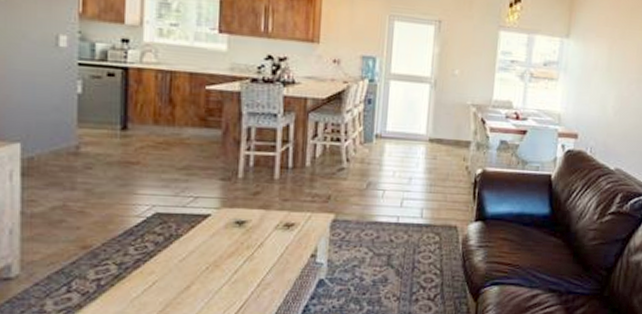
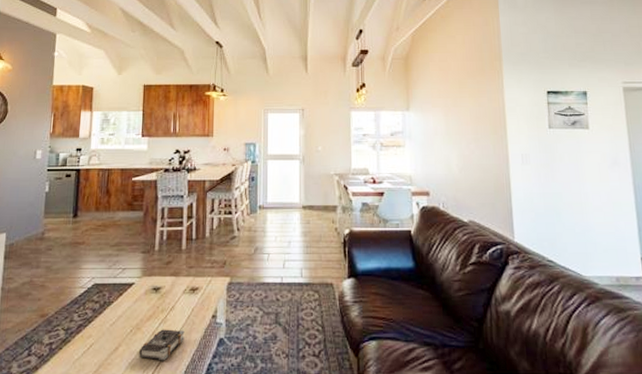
book: none [218,267,276,302] -> present [139,329,185,361]

